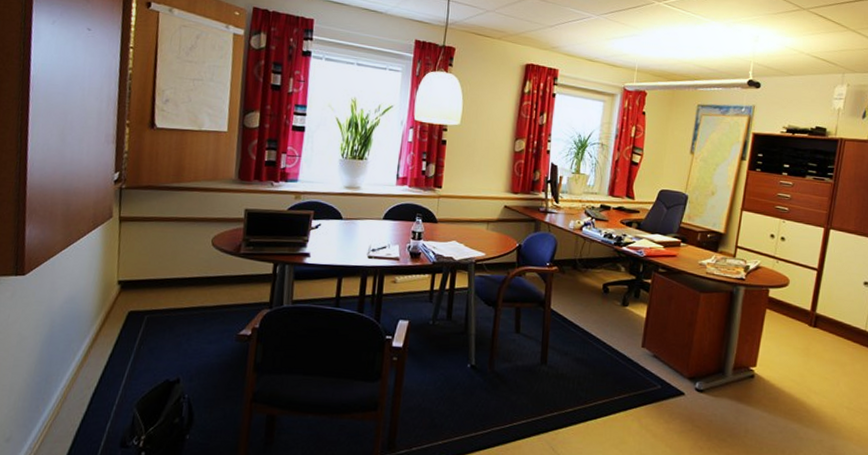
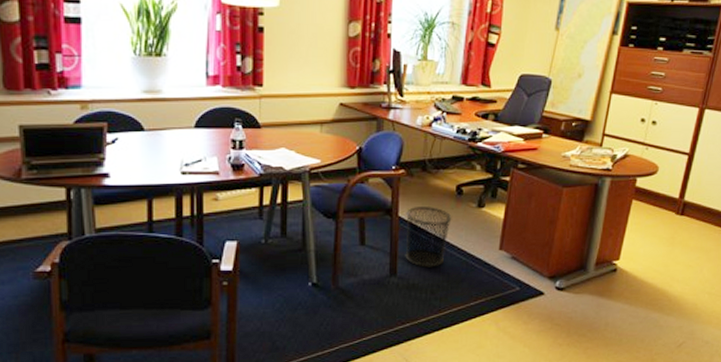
waste bin: none [555,301,599,359] -> present [405,207,452,268]

